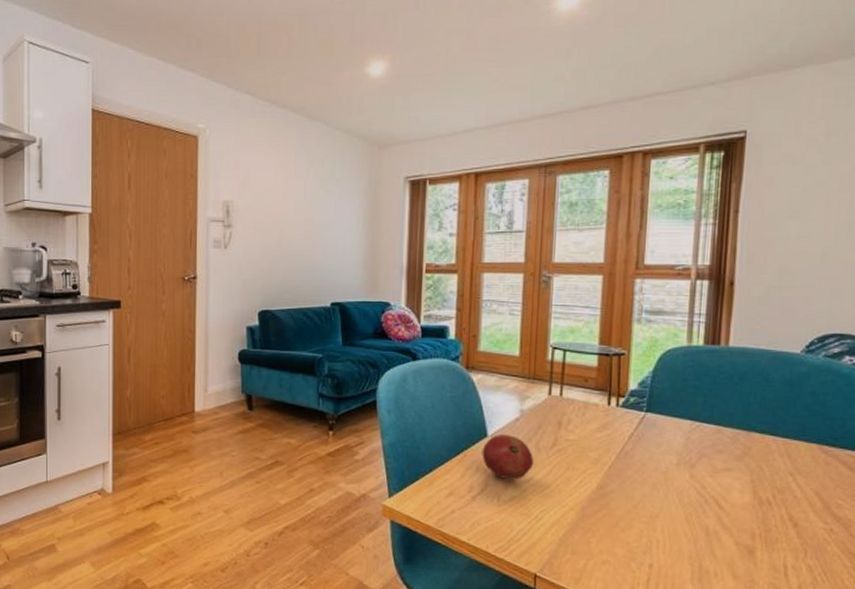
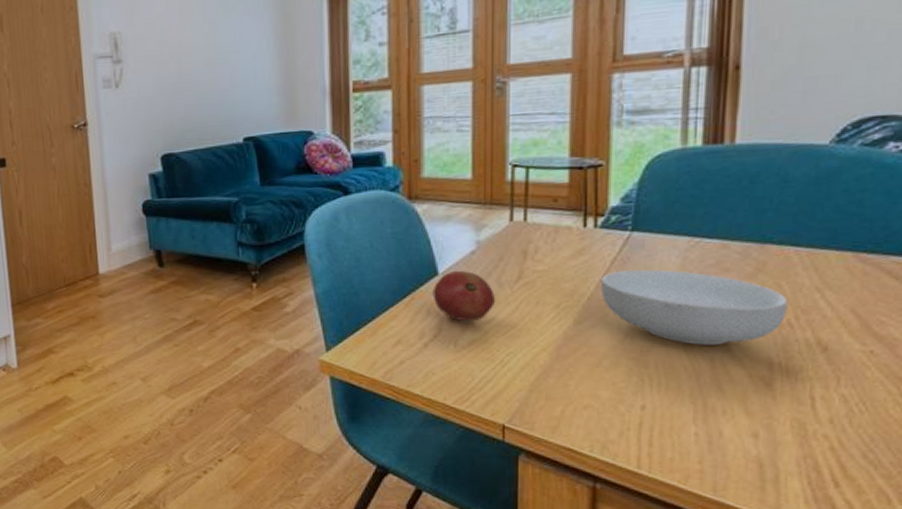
cereal bowl: none [619,445,768,515] -> present [600,269,788,345]

